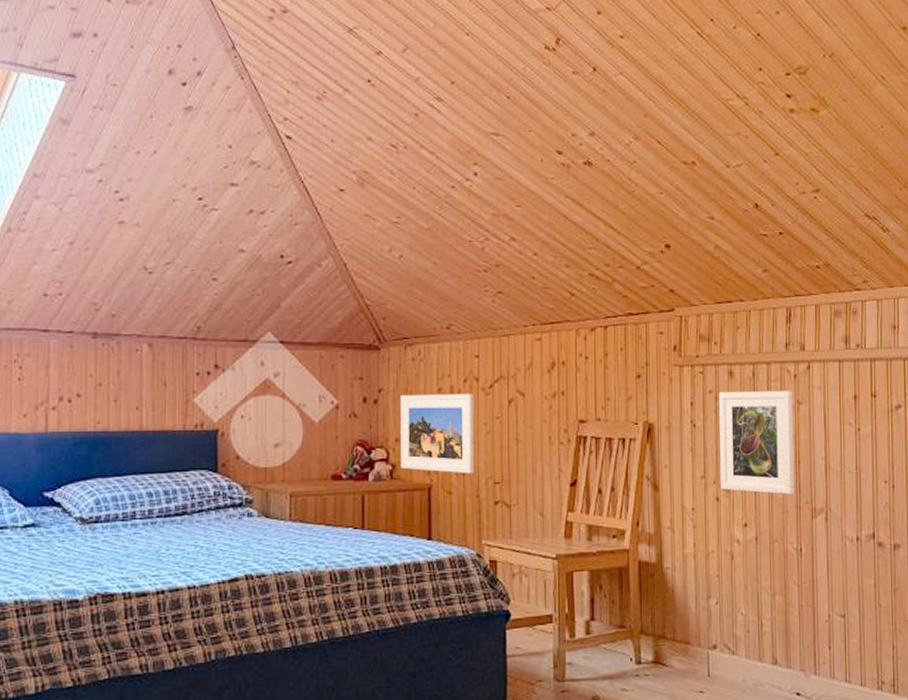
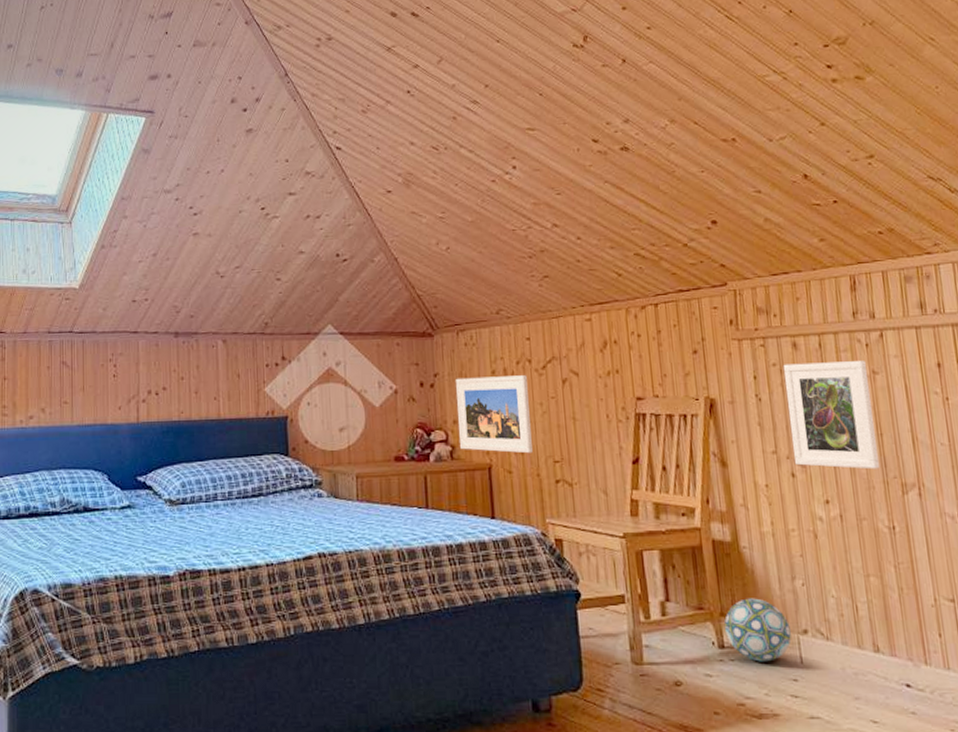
ball: none [643,616,702,676] -> present [724,598,791,662]

